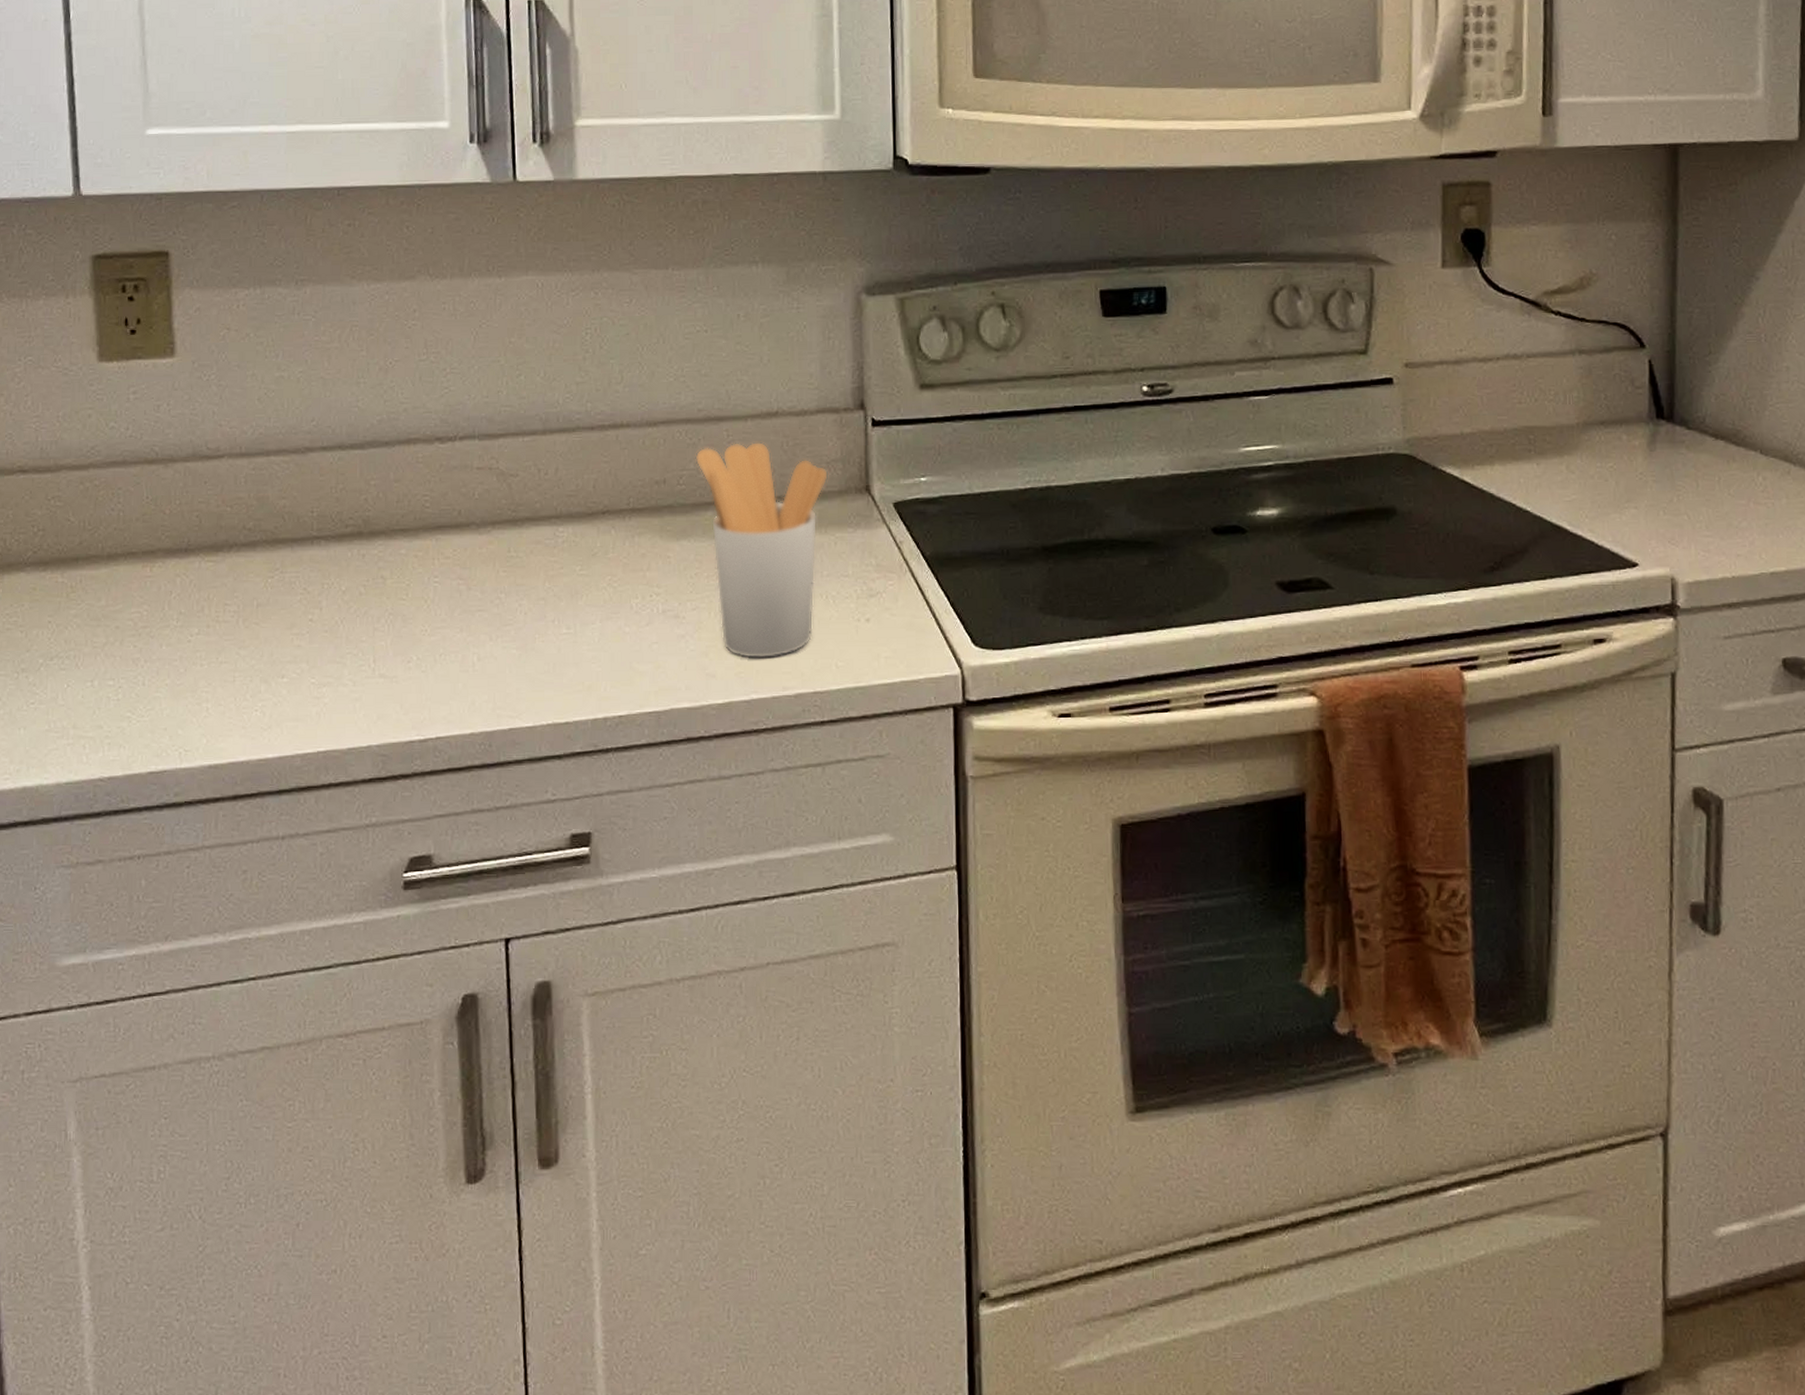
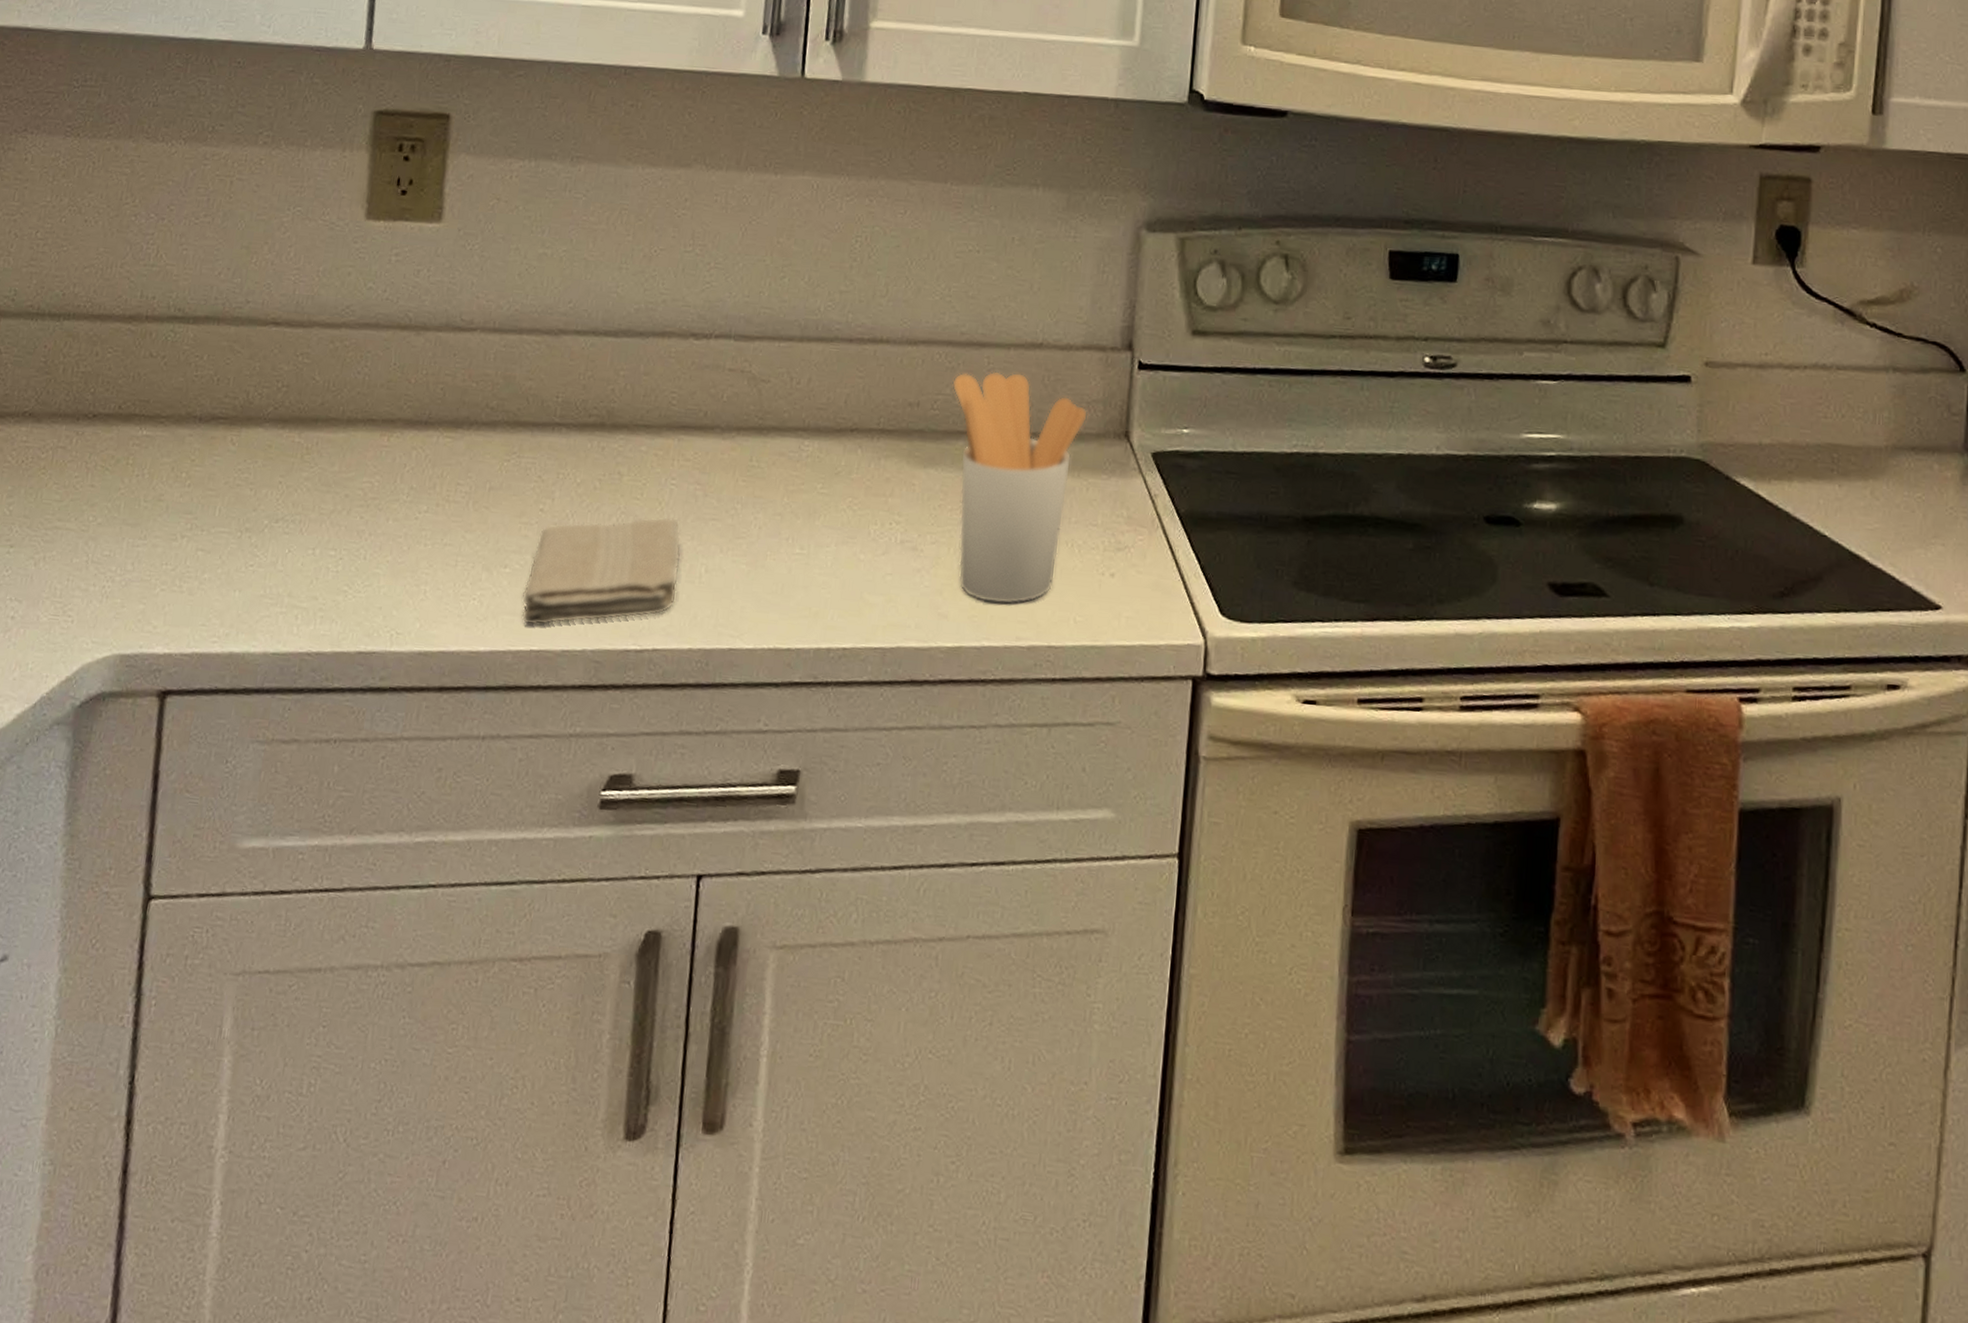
washcloth: none [302,613,452,729] -> present [521,517,681,626]

